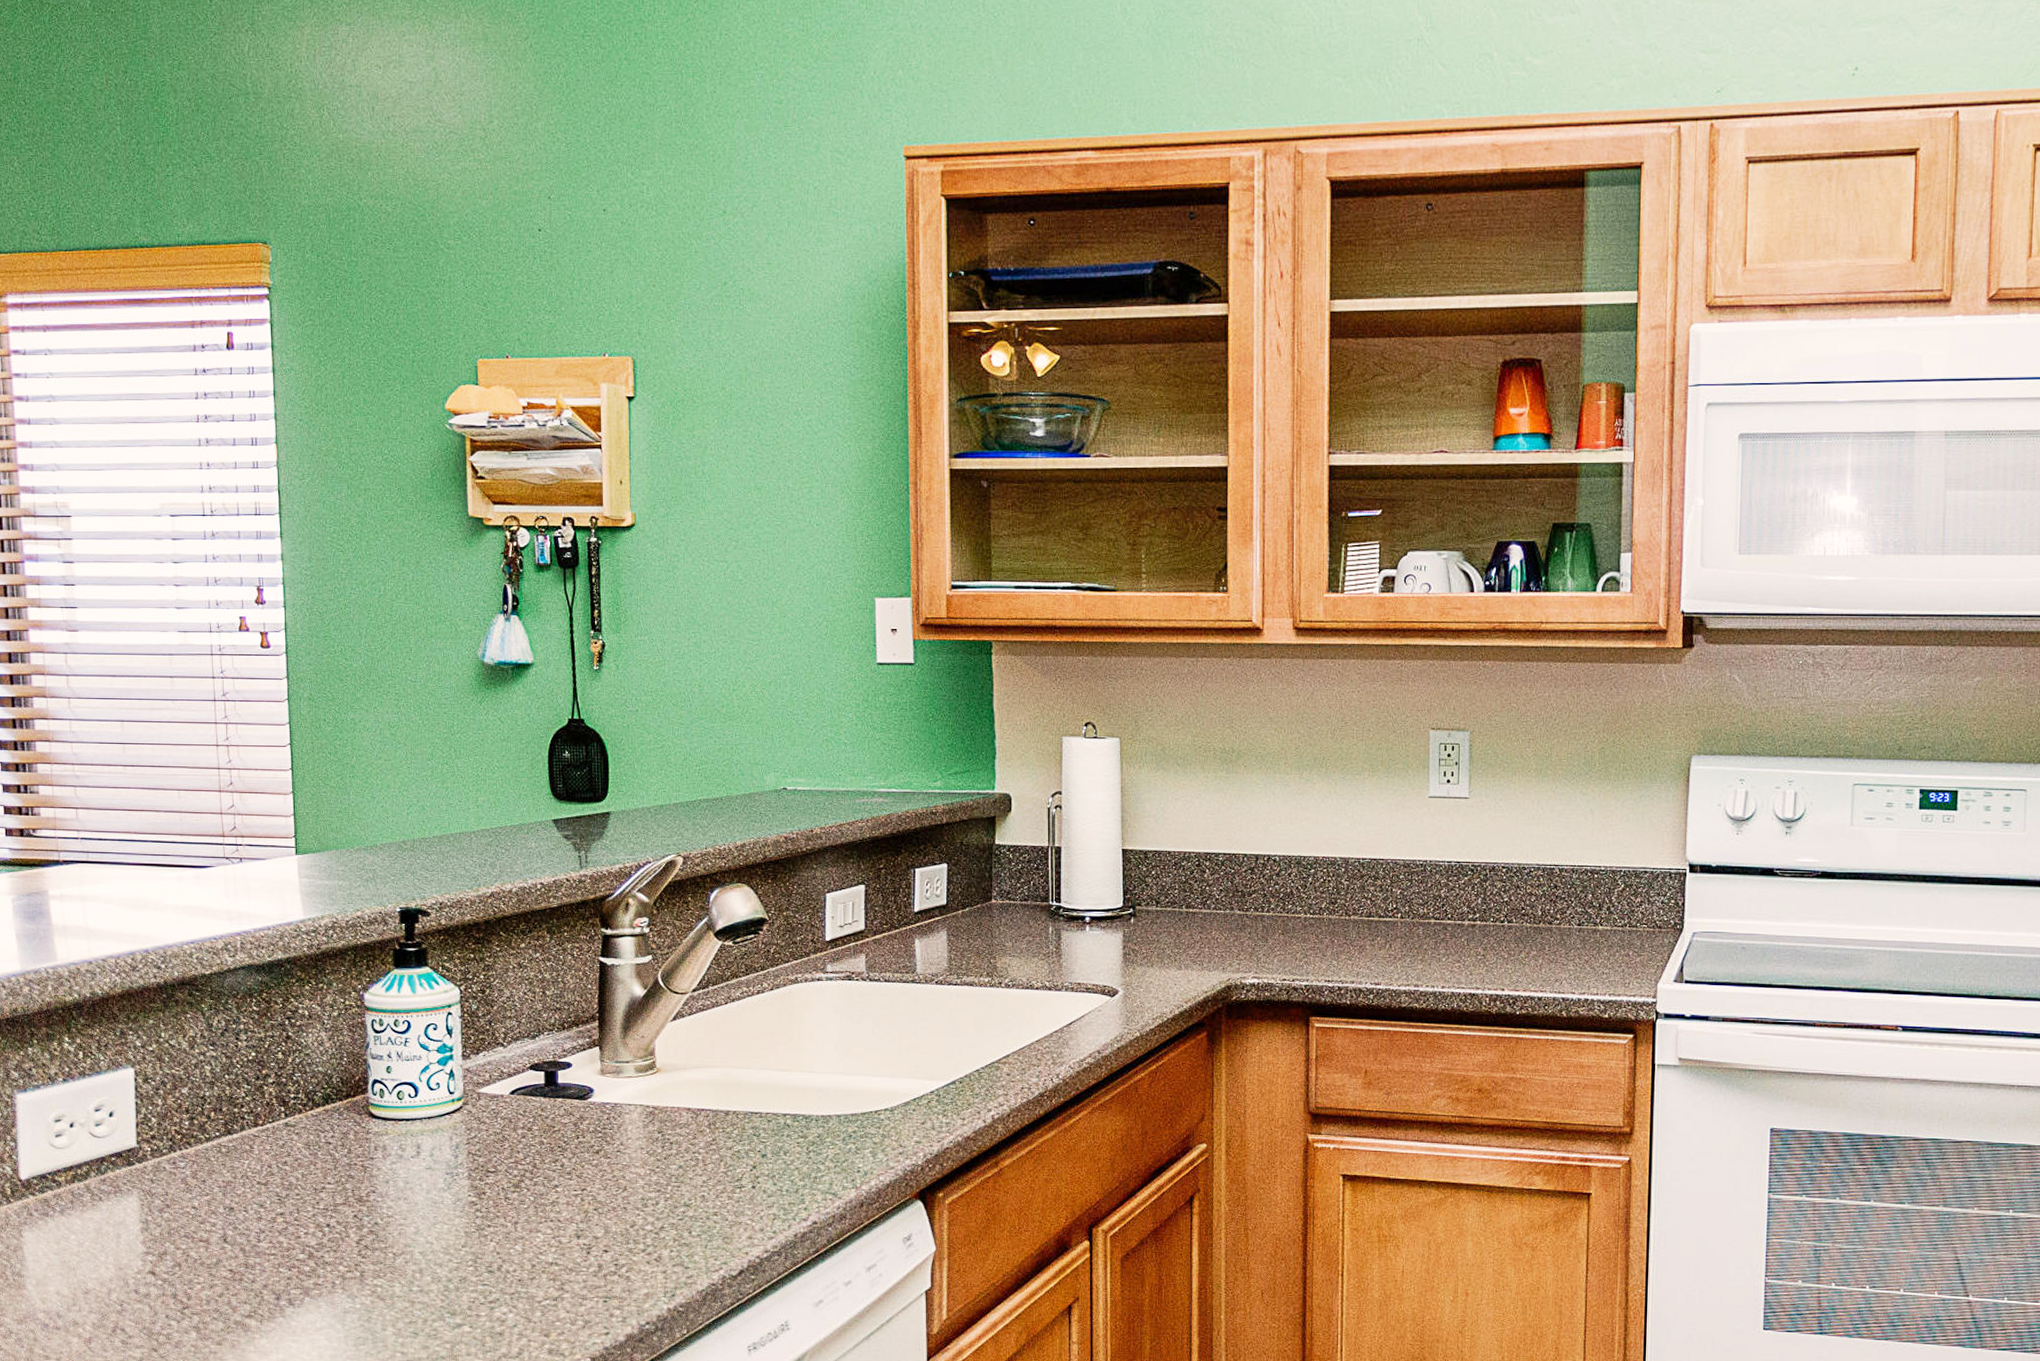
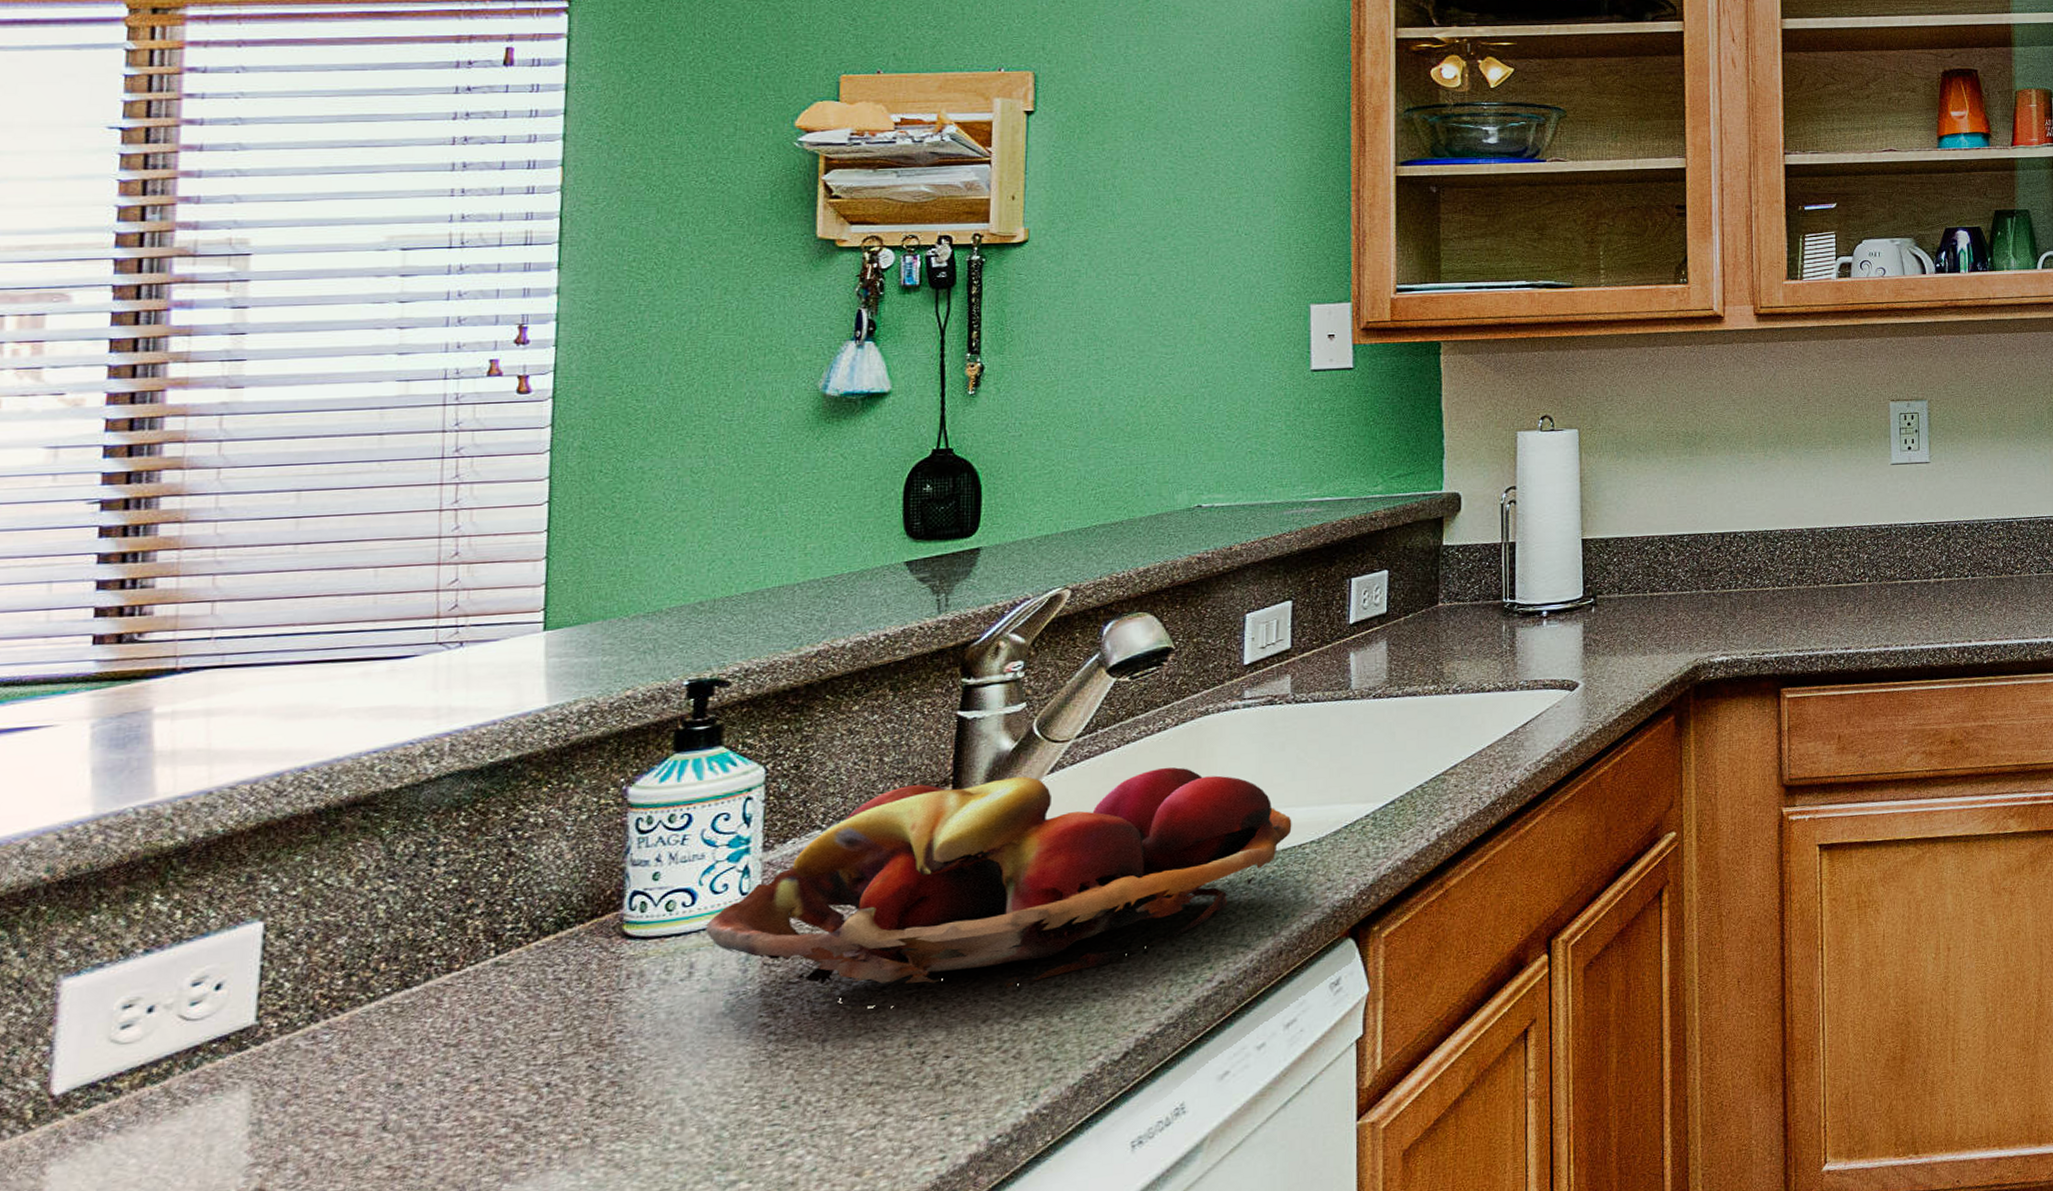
fruit basket: none [426,1018,869,1202] -> present [706,767,1292,1010]

